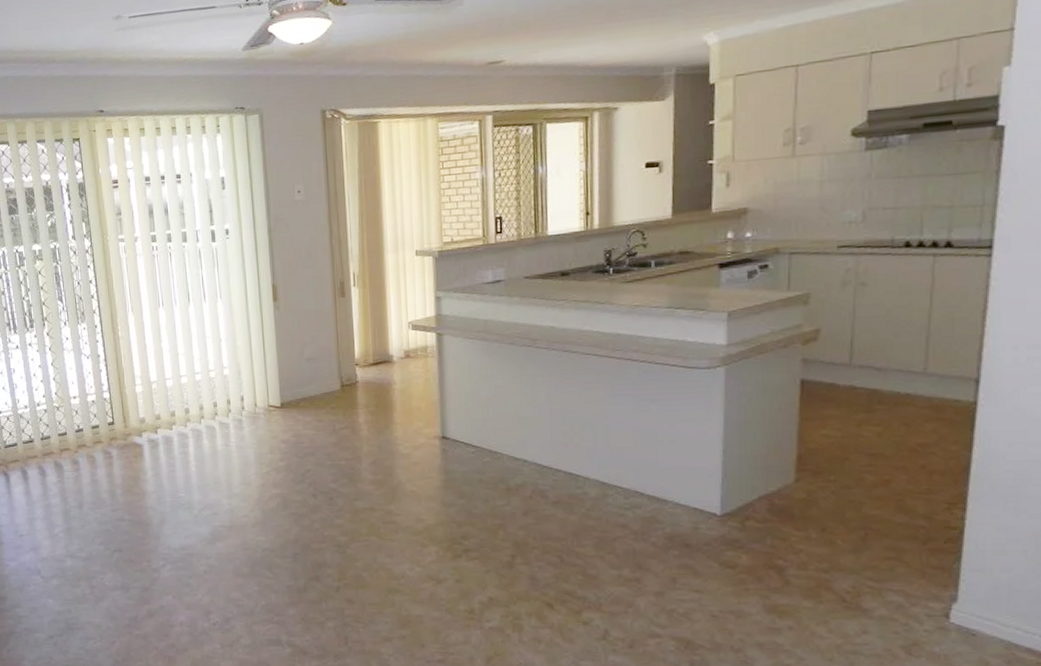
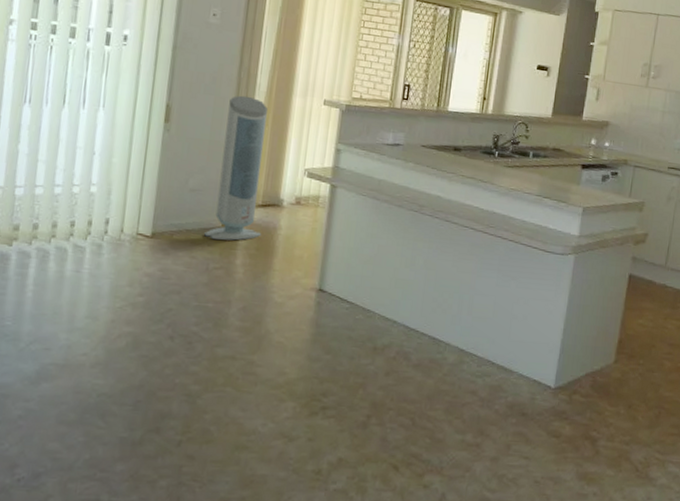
air purifier: none [326,262,378,402] -> present [204,95,268,241]

